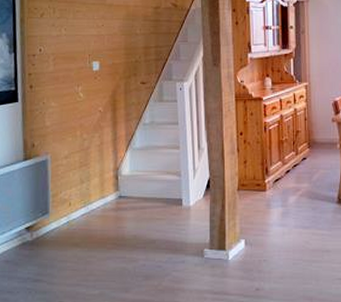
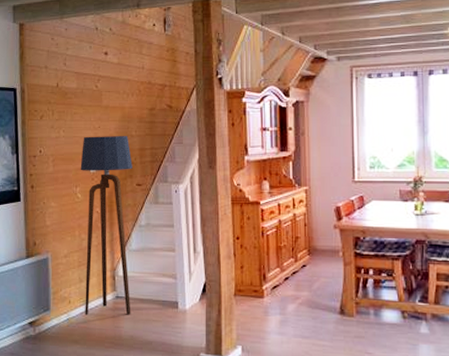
floor lamp: none [82,34,137,217] -> present [80,136,133,316]

